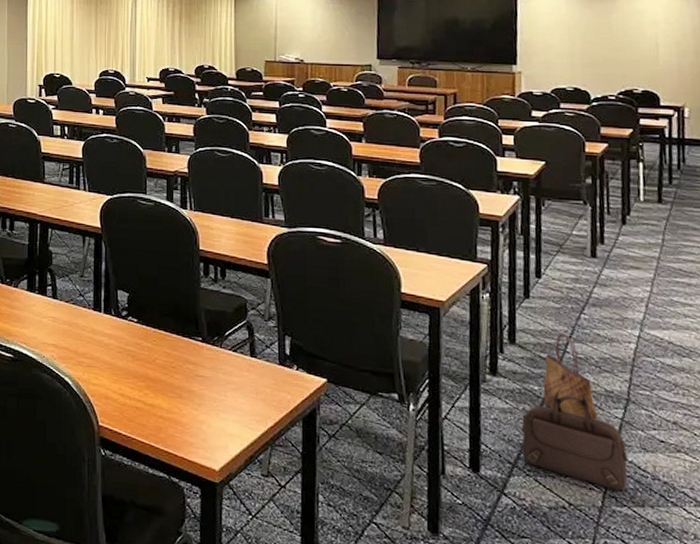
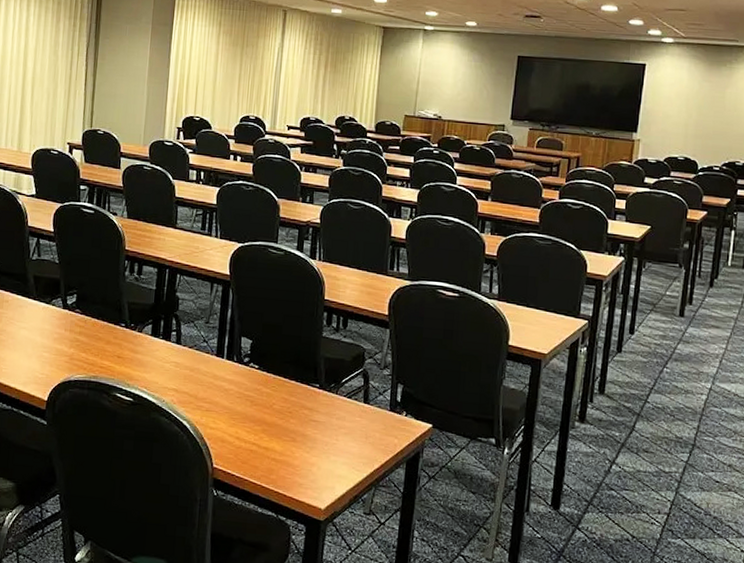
handbag: present [521,383,628,491] -> none [598,430,687,525]
tote bag: present [543,334,597,421] -> none [622,385,666,463]

